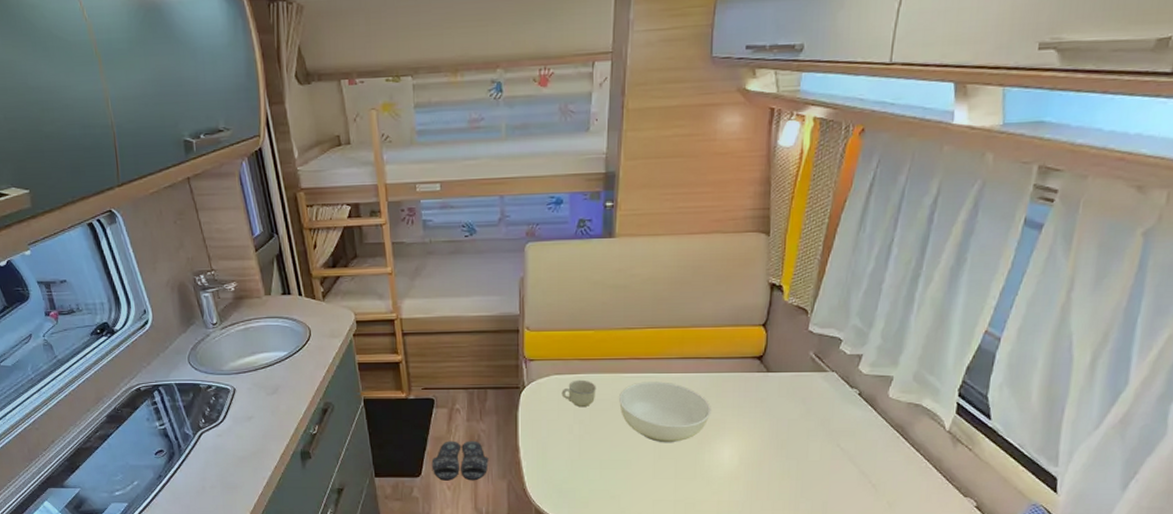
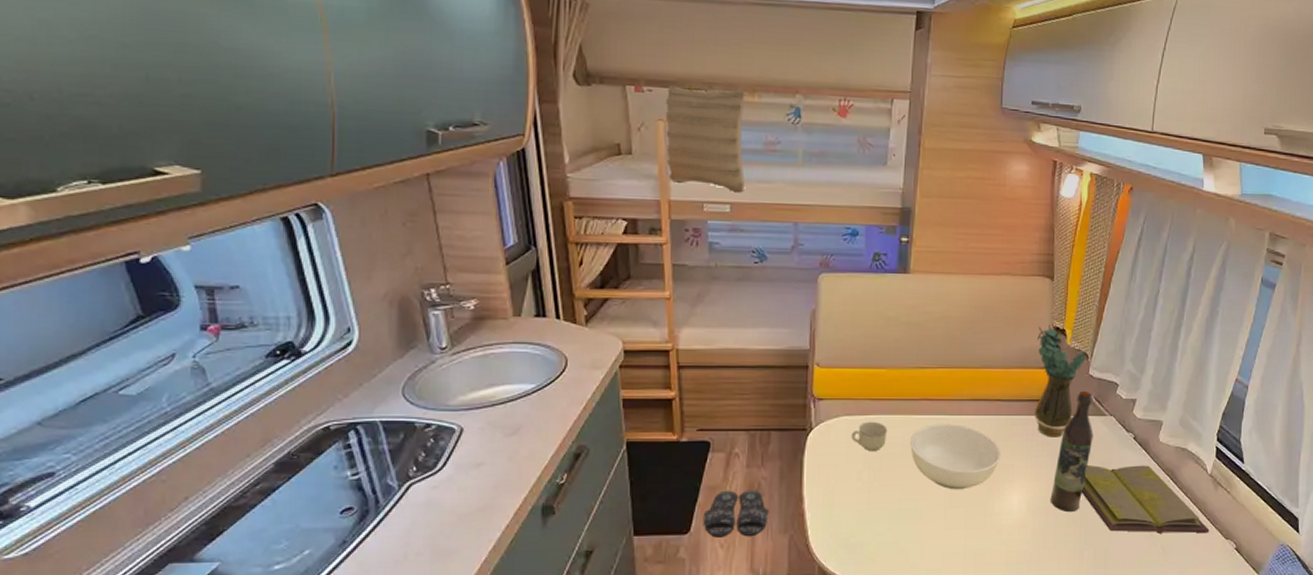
pillow: none [376,71,452,172] -> present [665,85,745,193]
vase: none [747,281,806,394] -> present [1035,325,1086,438]
wine bottle: none [763,347,813,465] -> present [1050,390,1094,511]
diary: none [798,421,945,489] -> present [1081,465,1210,533]

